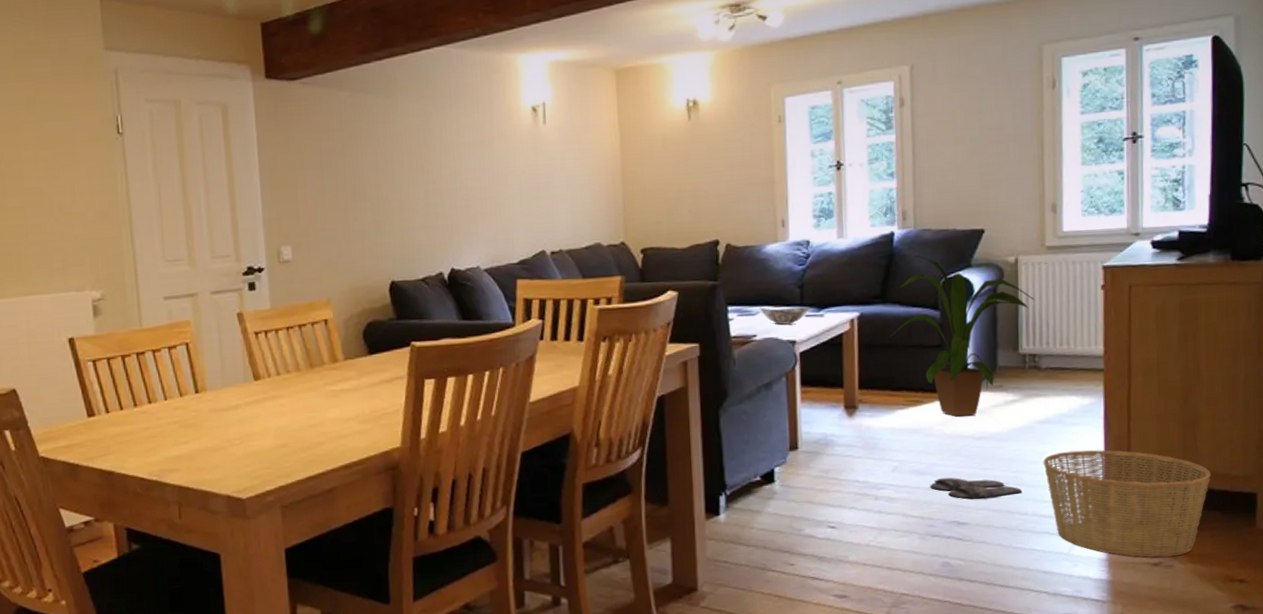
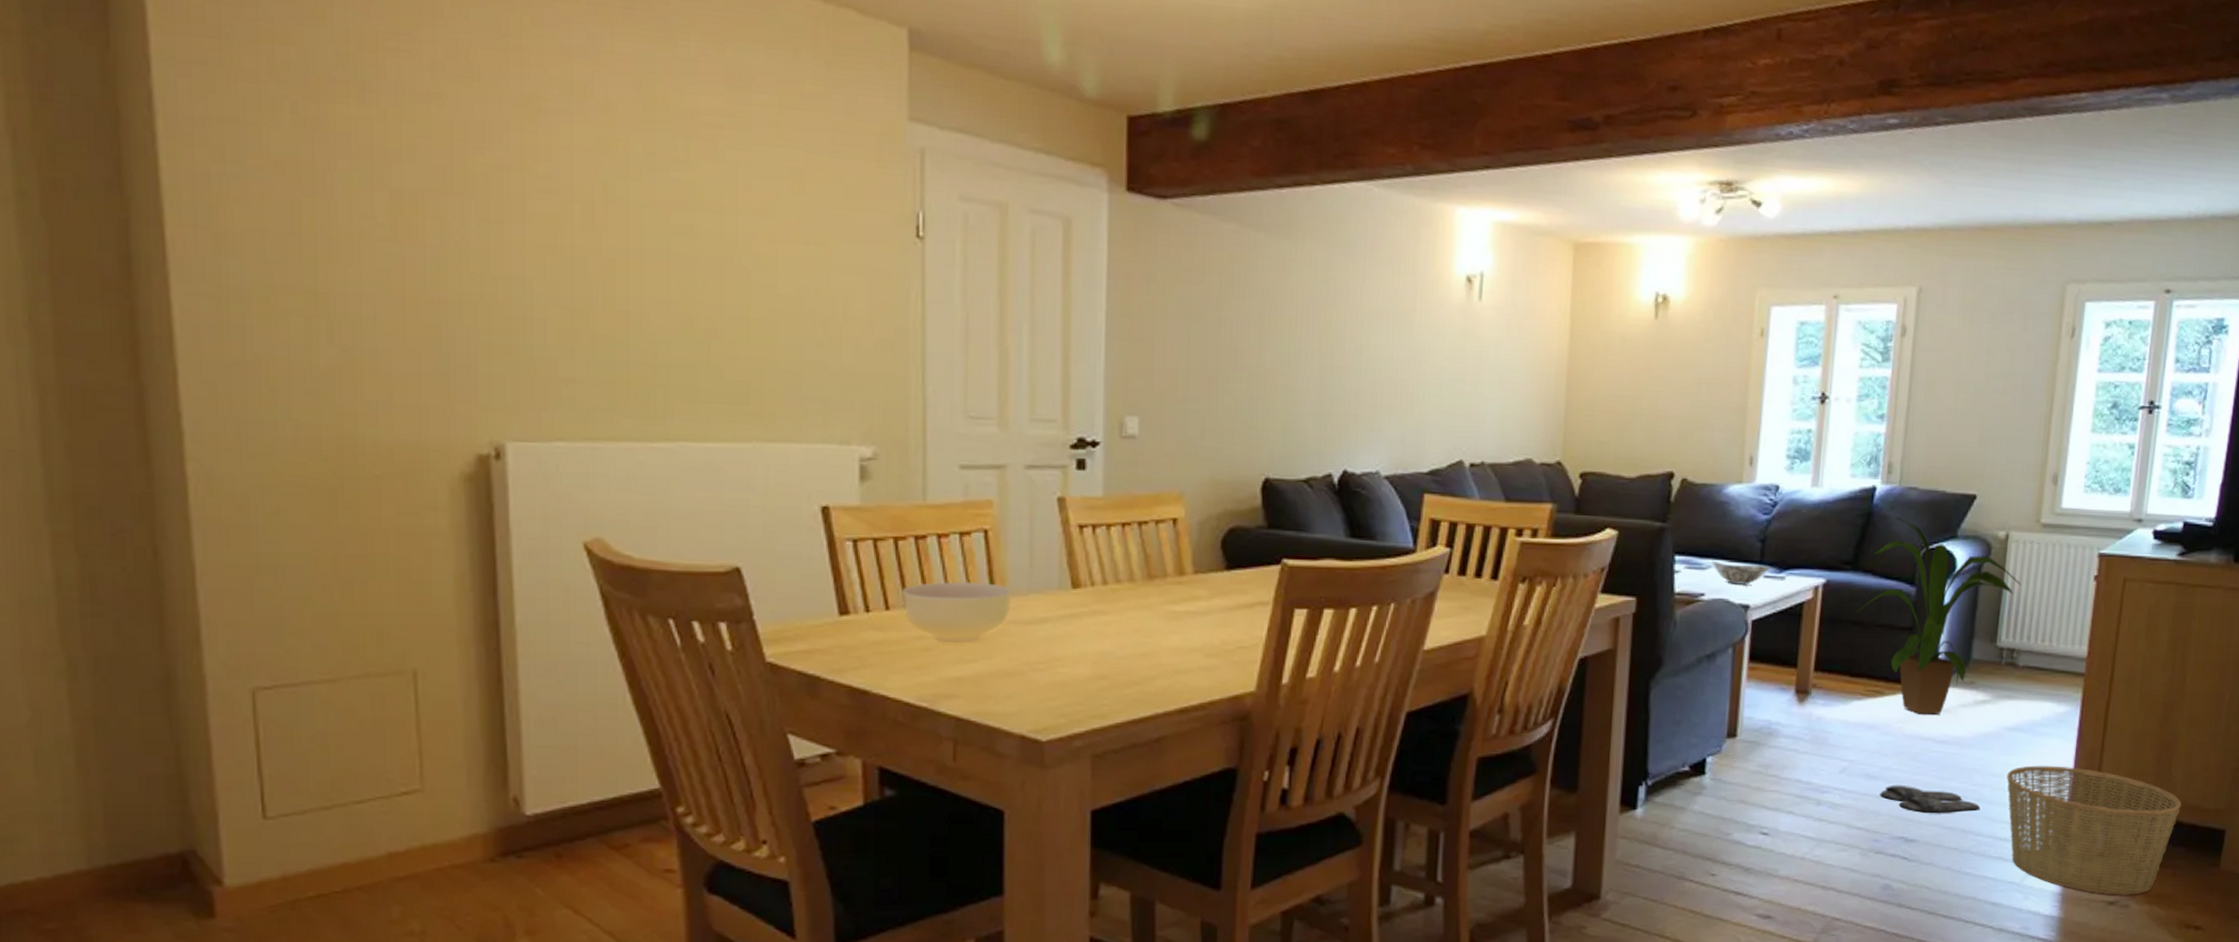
bowl: none [130,382,211,431] -> present [901,581,1013,644]

